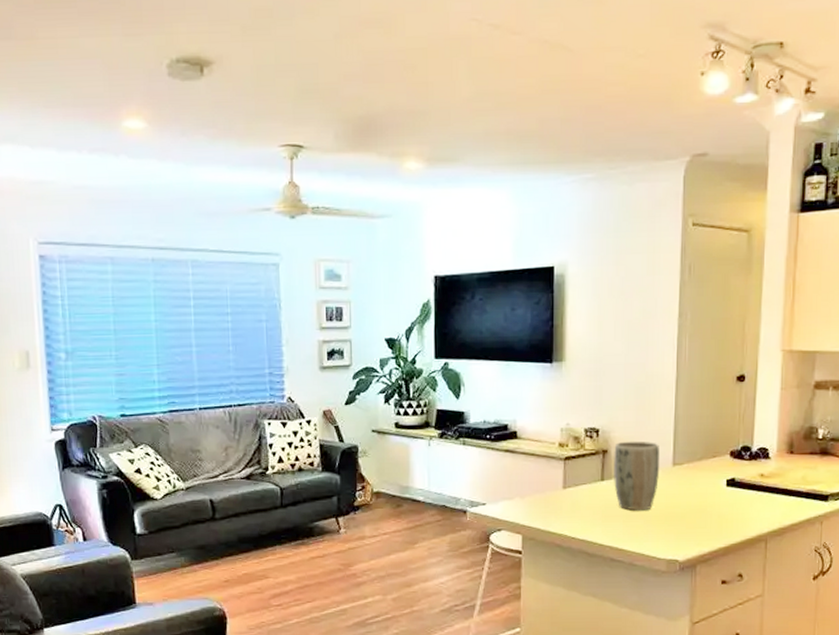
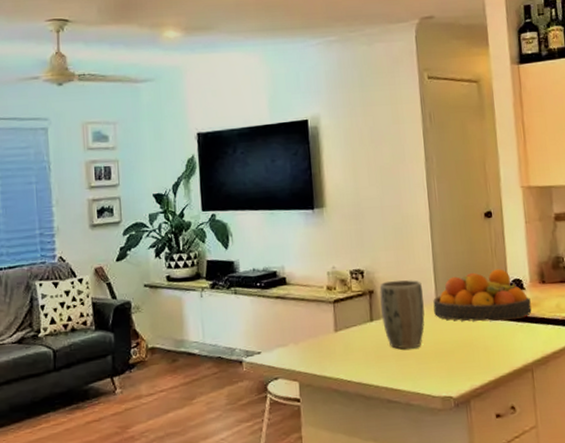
fruit bowl: none [669,436,775,490] -> present [433,269,532,322]

